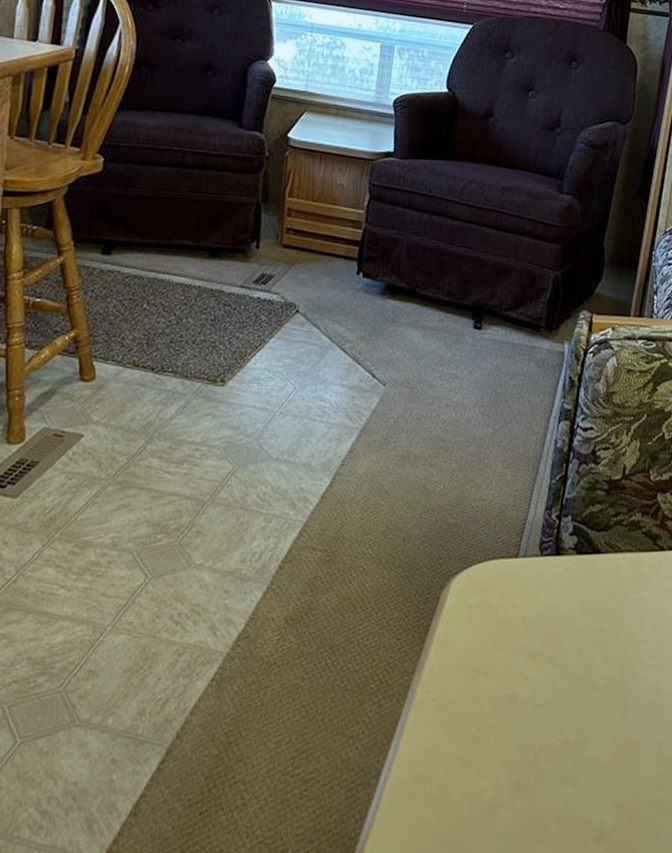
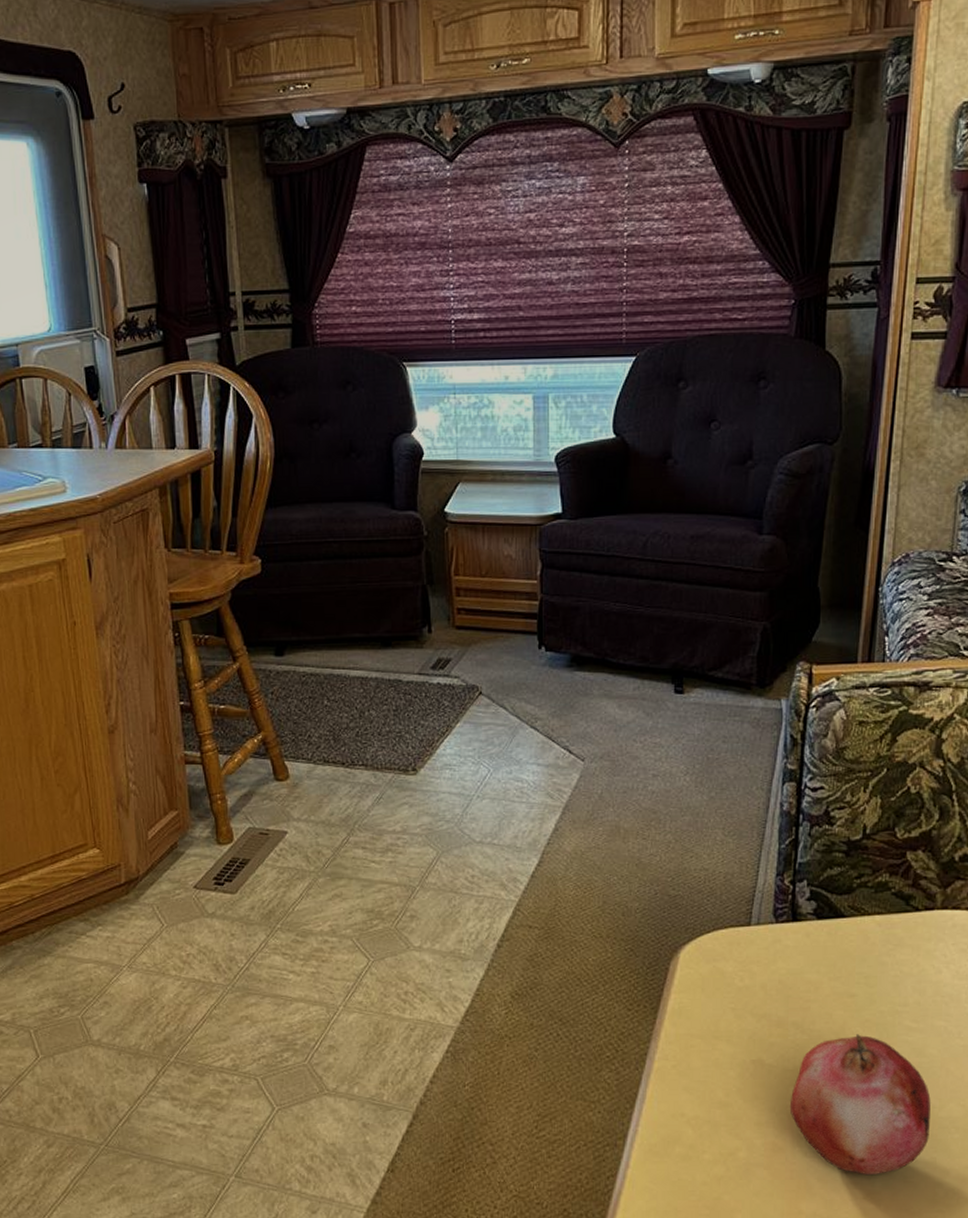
fruit: none [536,670,661,816] -> present [789,1034,931,1176]

